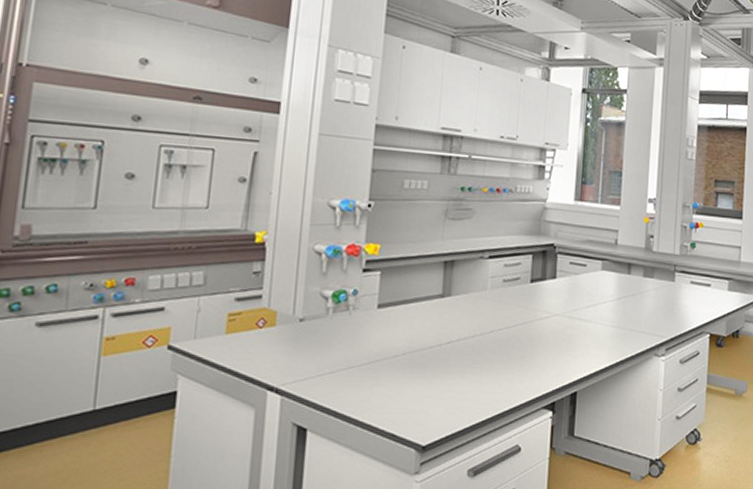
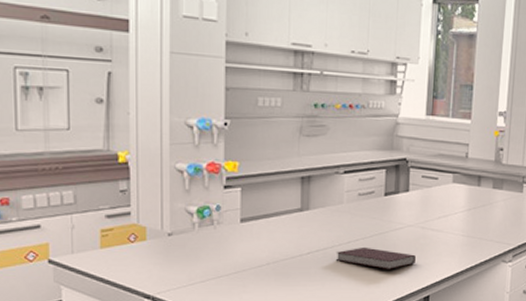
notebook: none [476,336,562,362] -> present [335,246,416,269]

